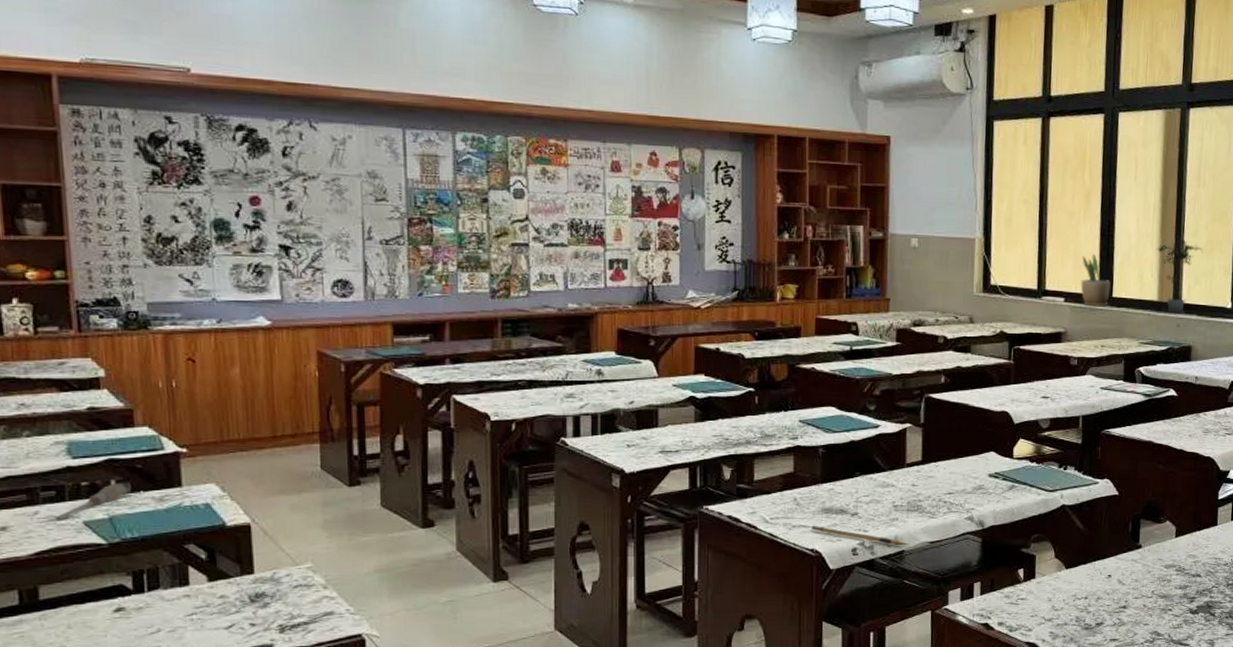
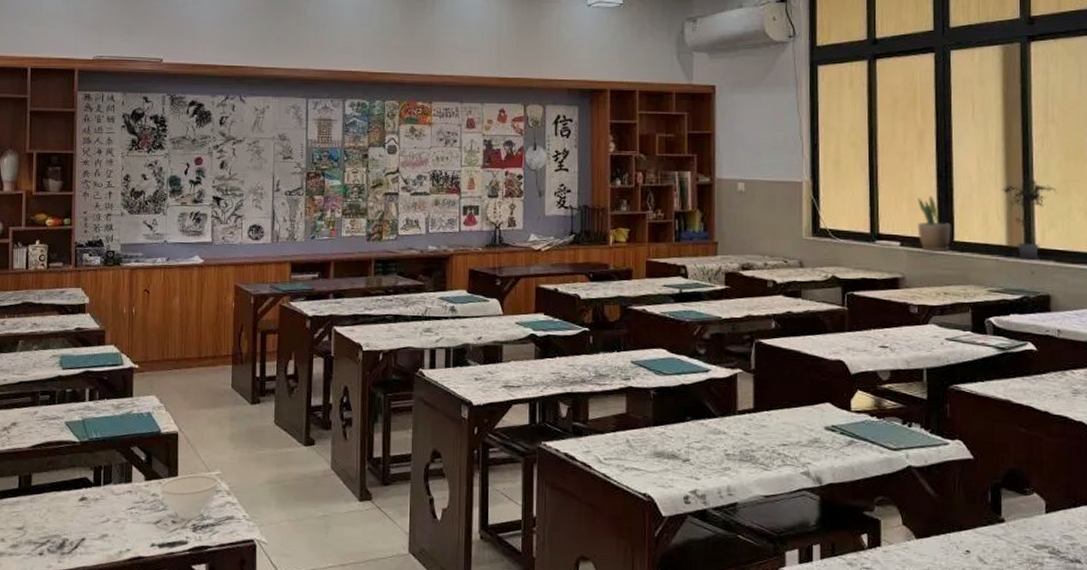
paintbrush: present [54,482,132,520] -> none [47,390,100,420]
bowl: none [229,568,311,622] -> present [160,473,219,521]
paintbrush: present [812,525,910,546] -> none [644,468,743,498]

